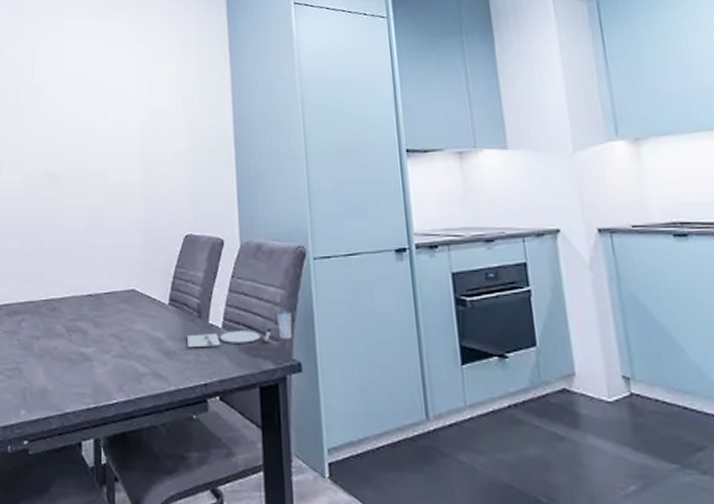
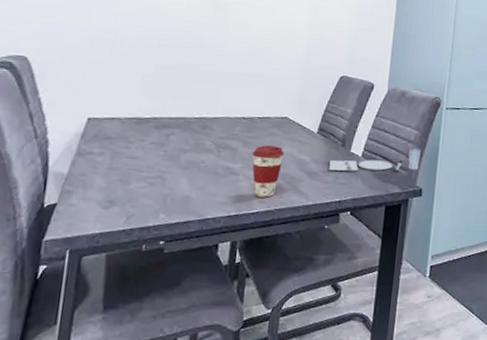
coffee cup: none [103,324,138,385] -> present [252,145,285,198]

